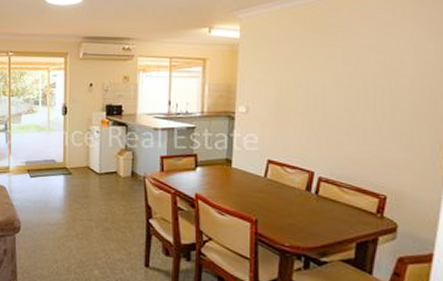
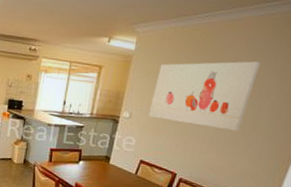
wall art: none [268,36,387,116] -> present [148,61,261,131]

